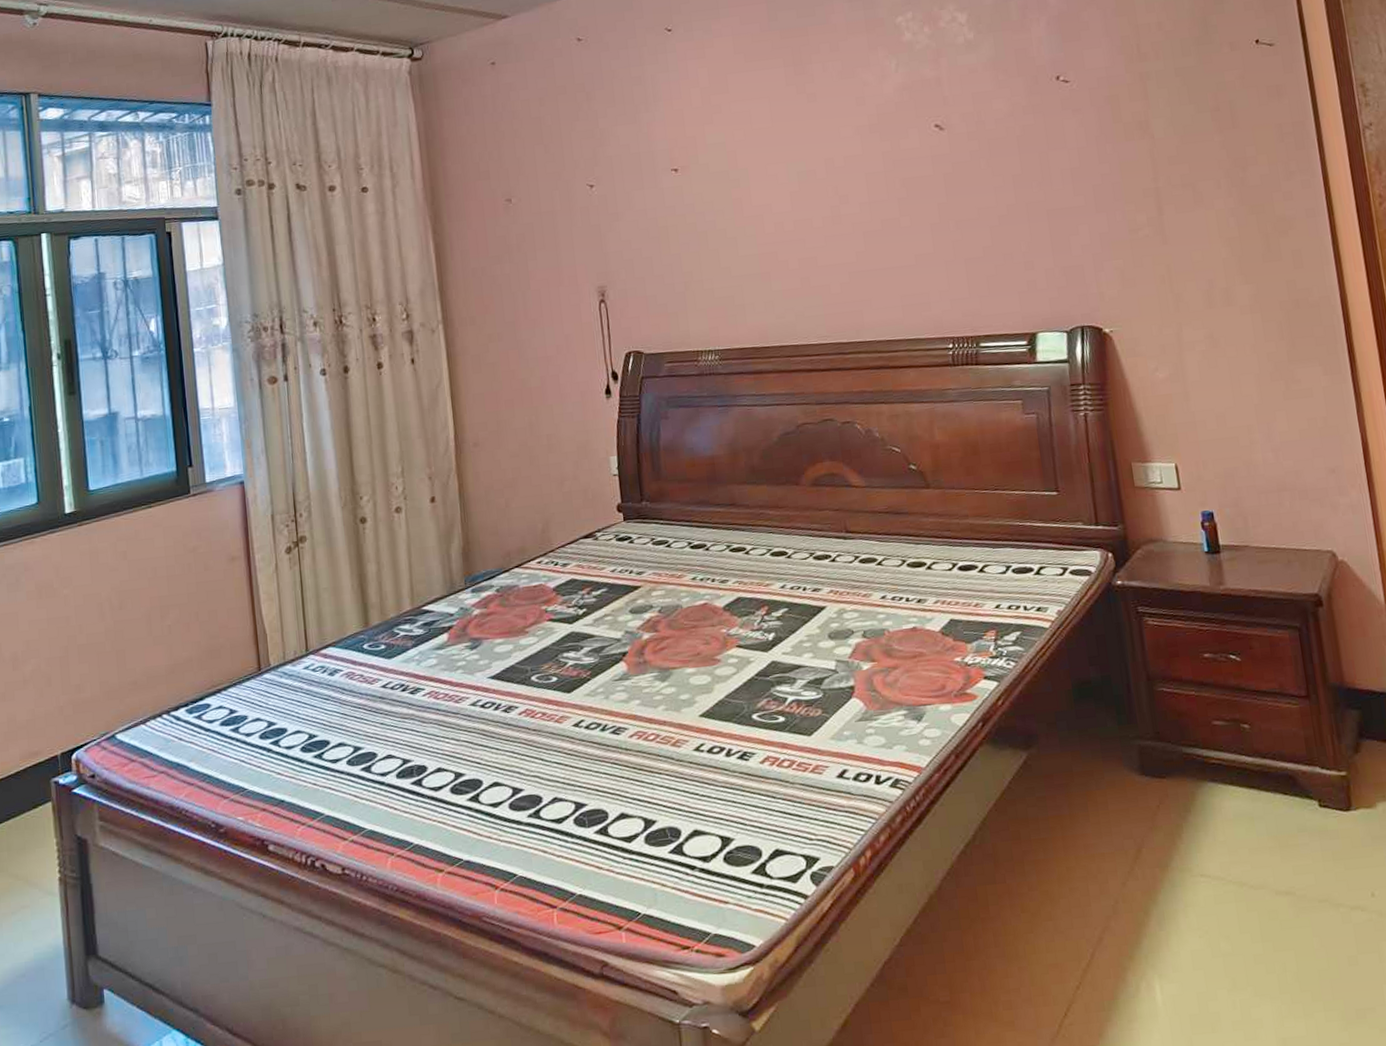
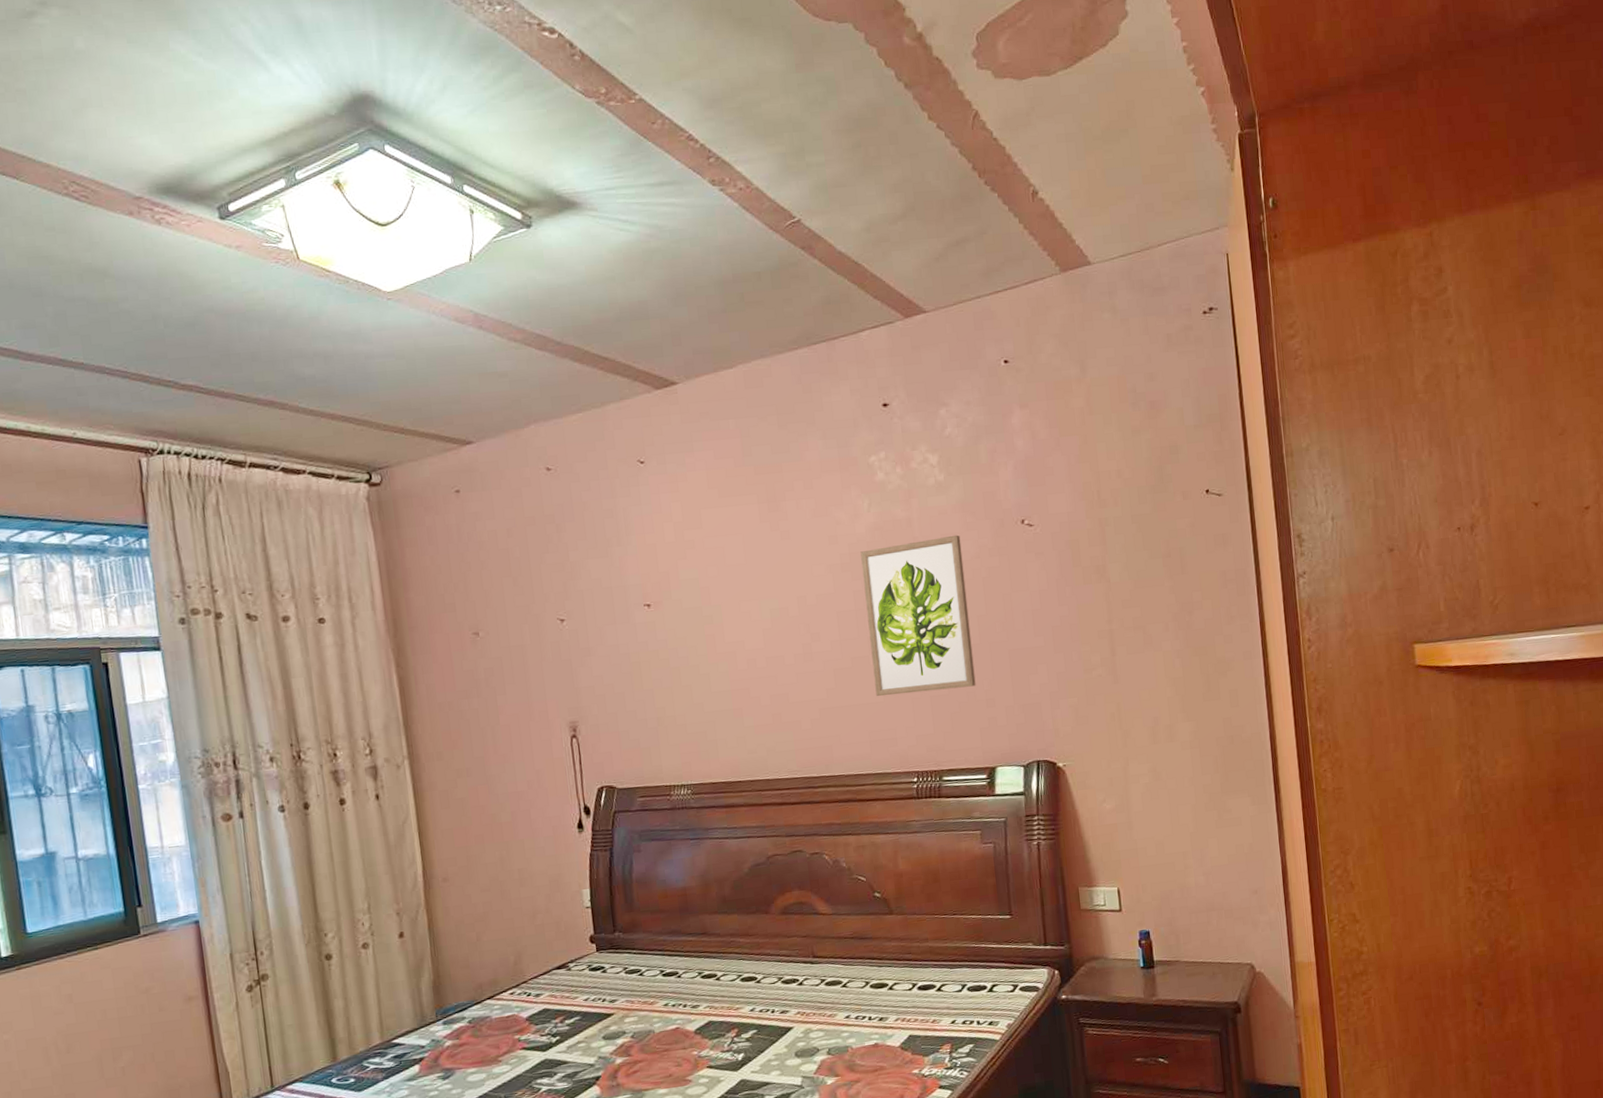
wall art: none [889,93,1013,260] -> present [860,535,976,697]

